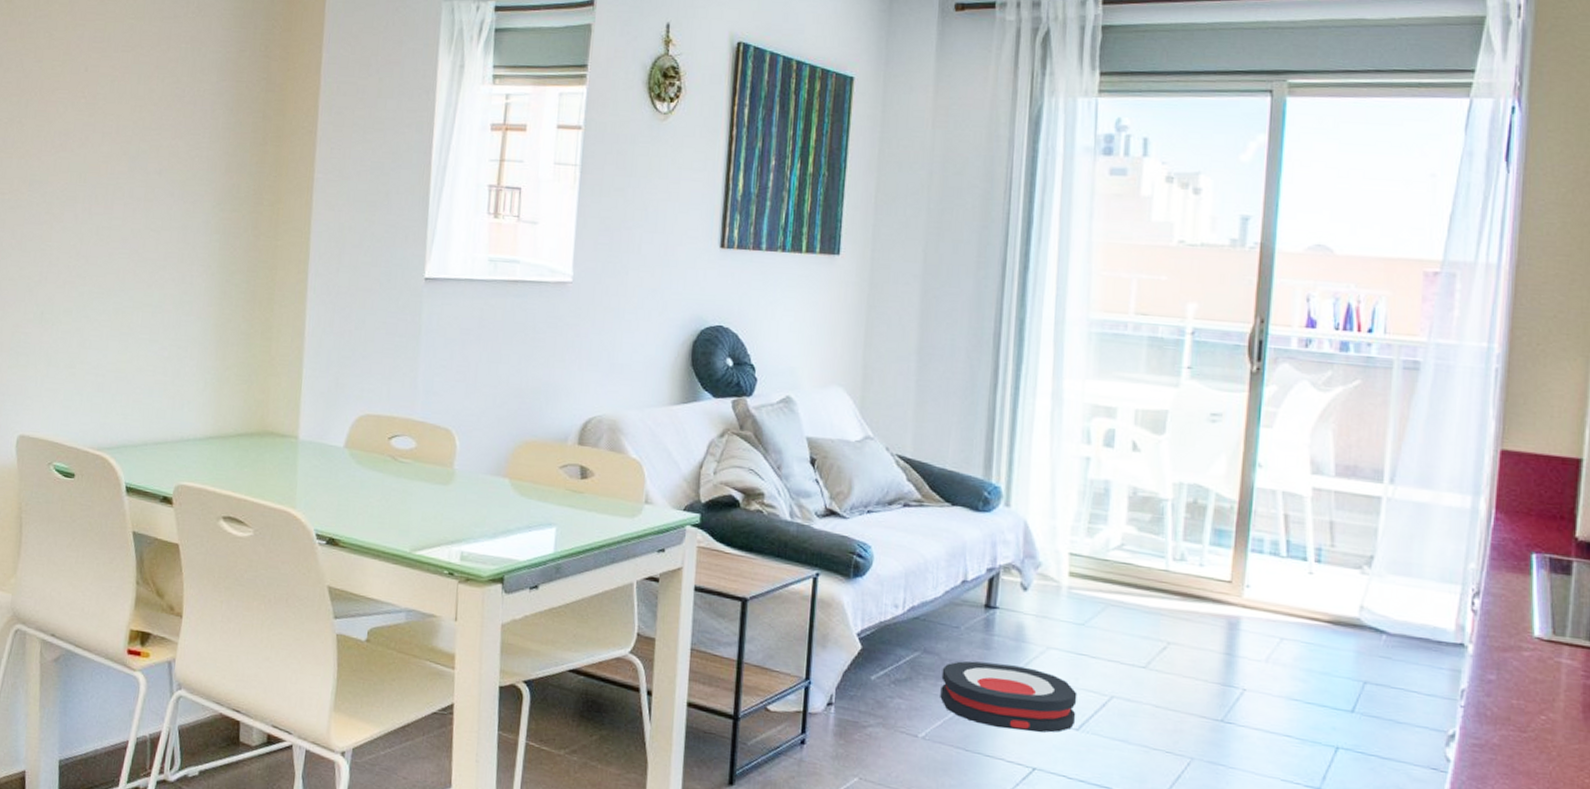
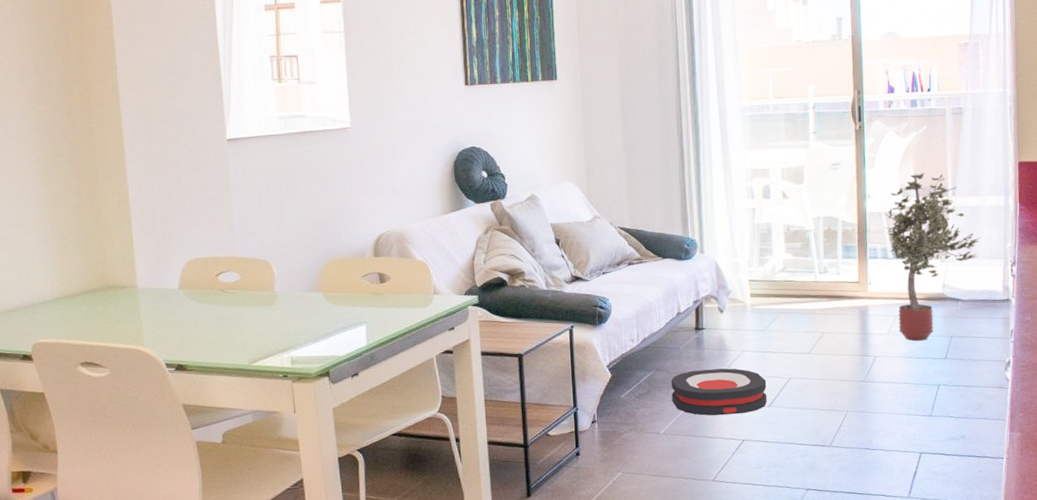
potted tree: none [1280,443,1427,680] -> present [884,173,980,341]

